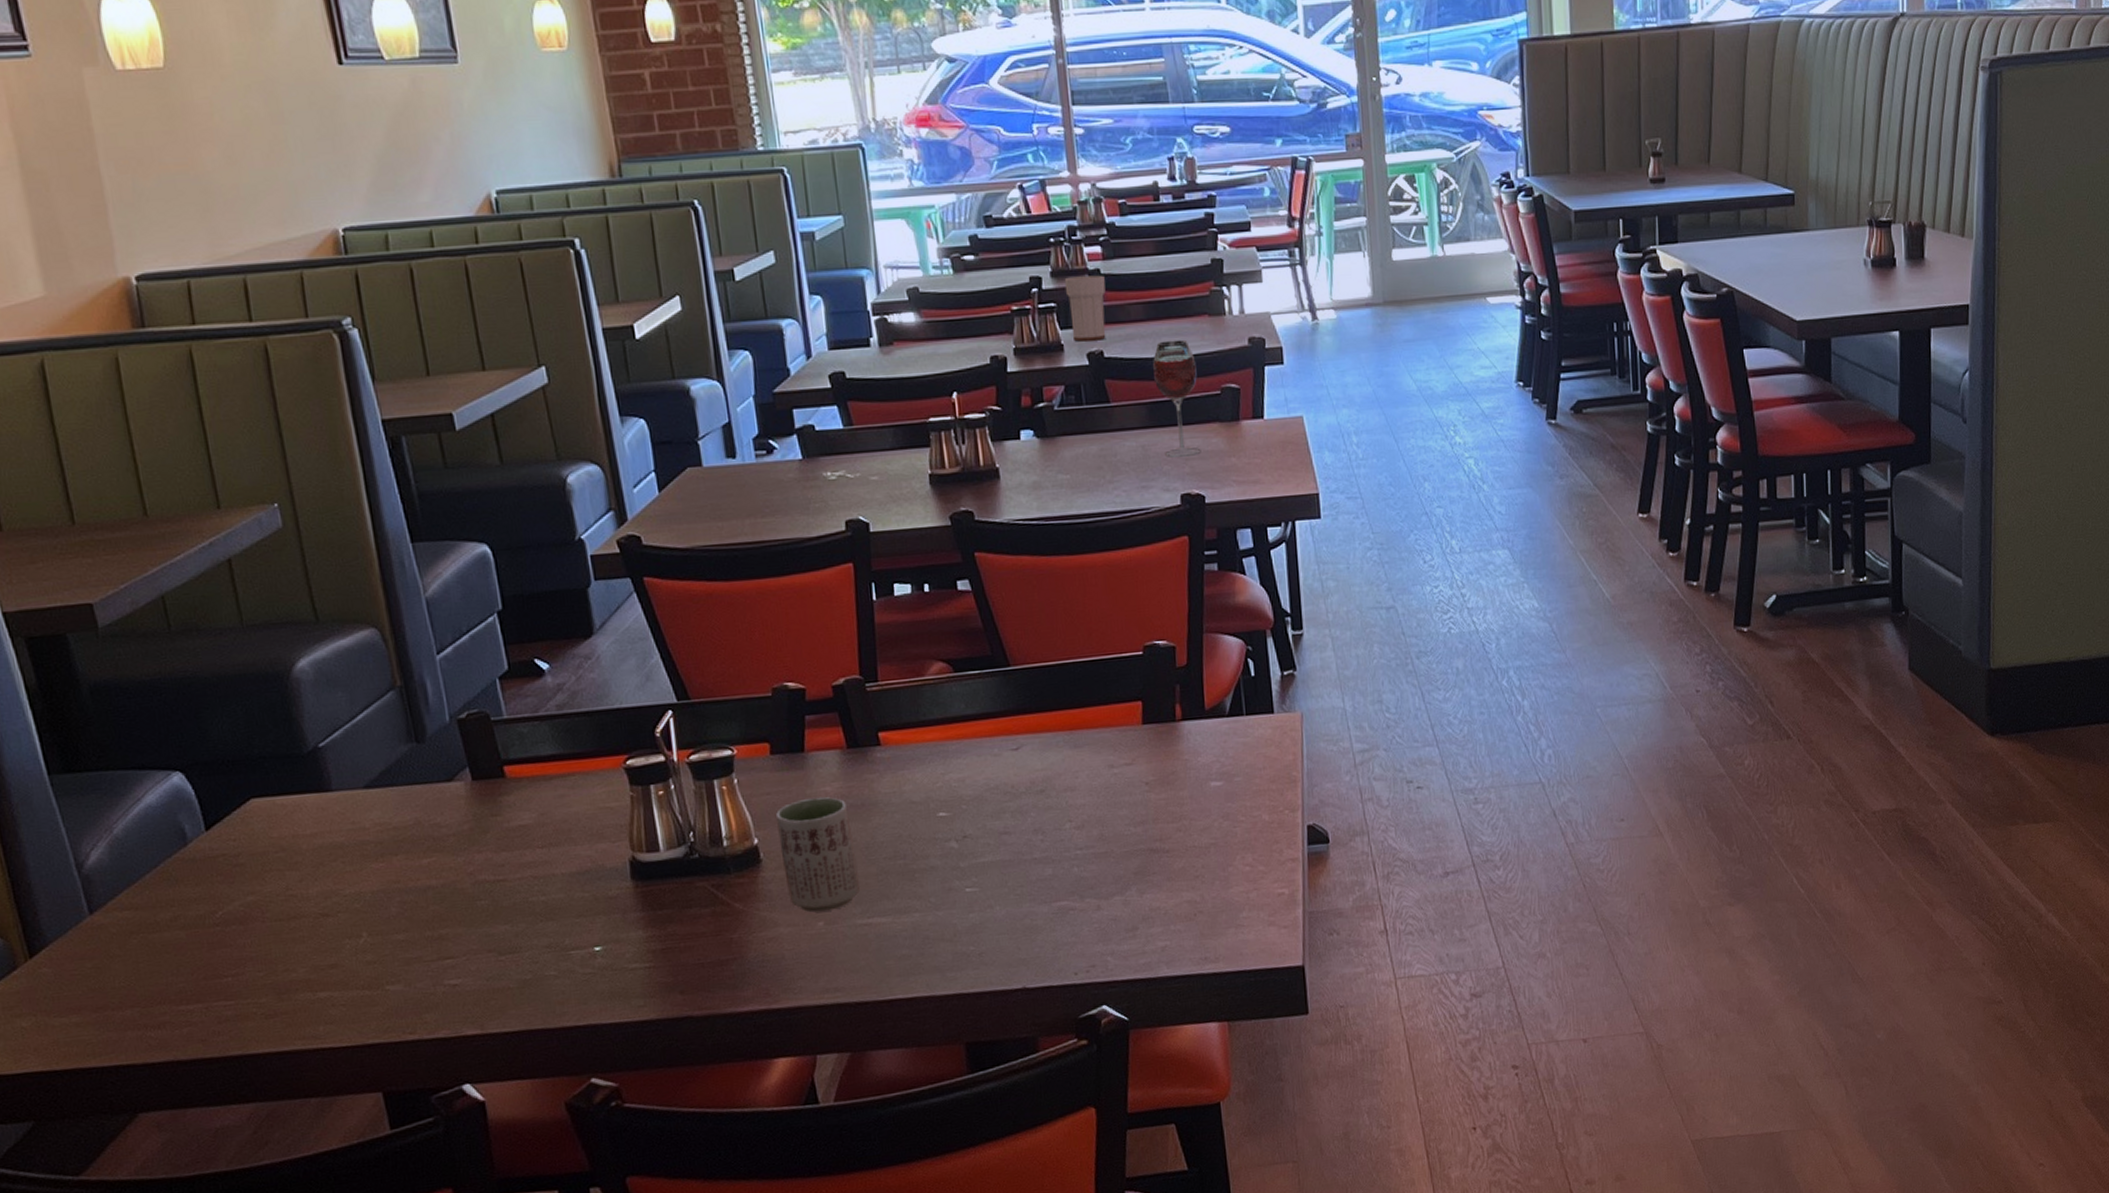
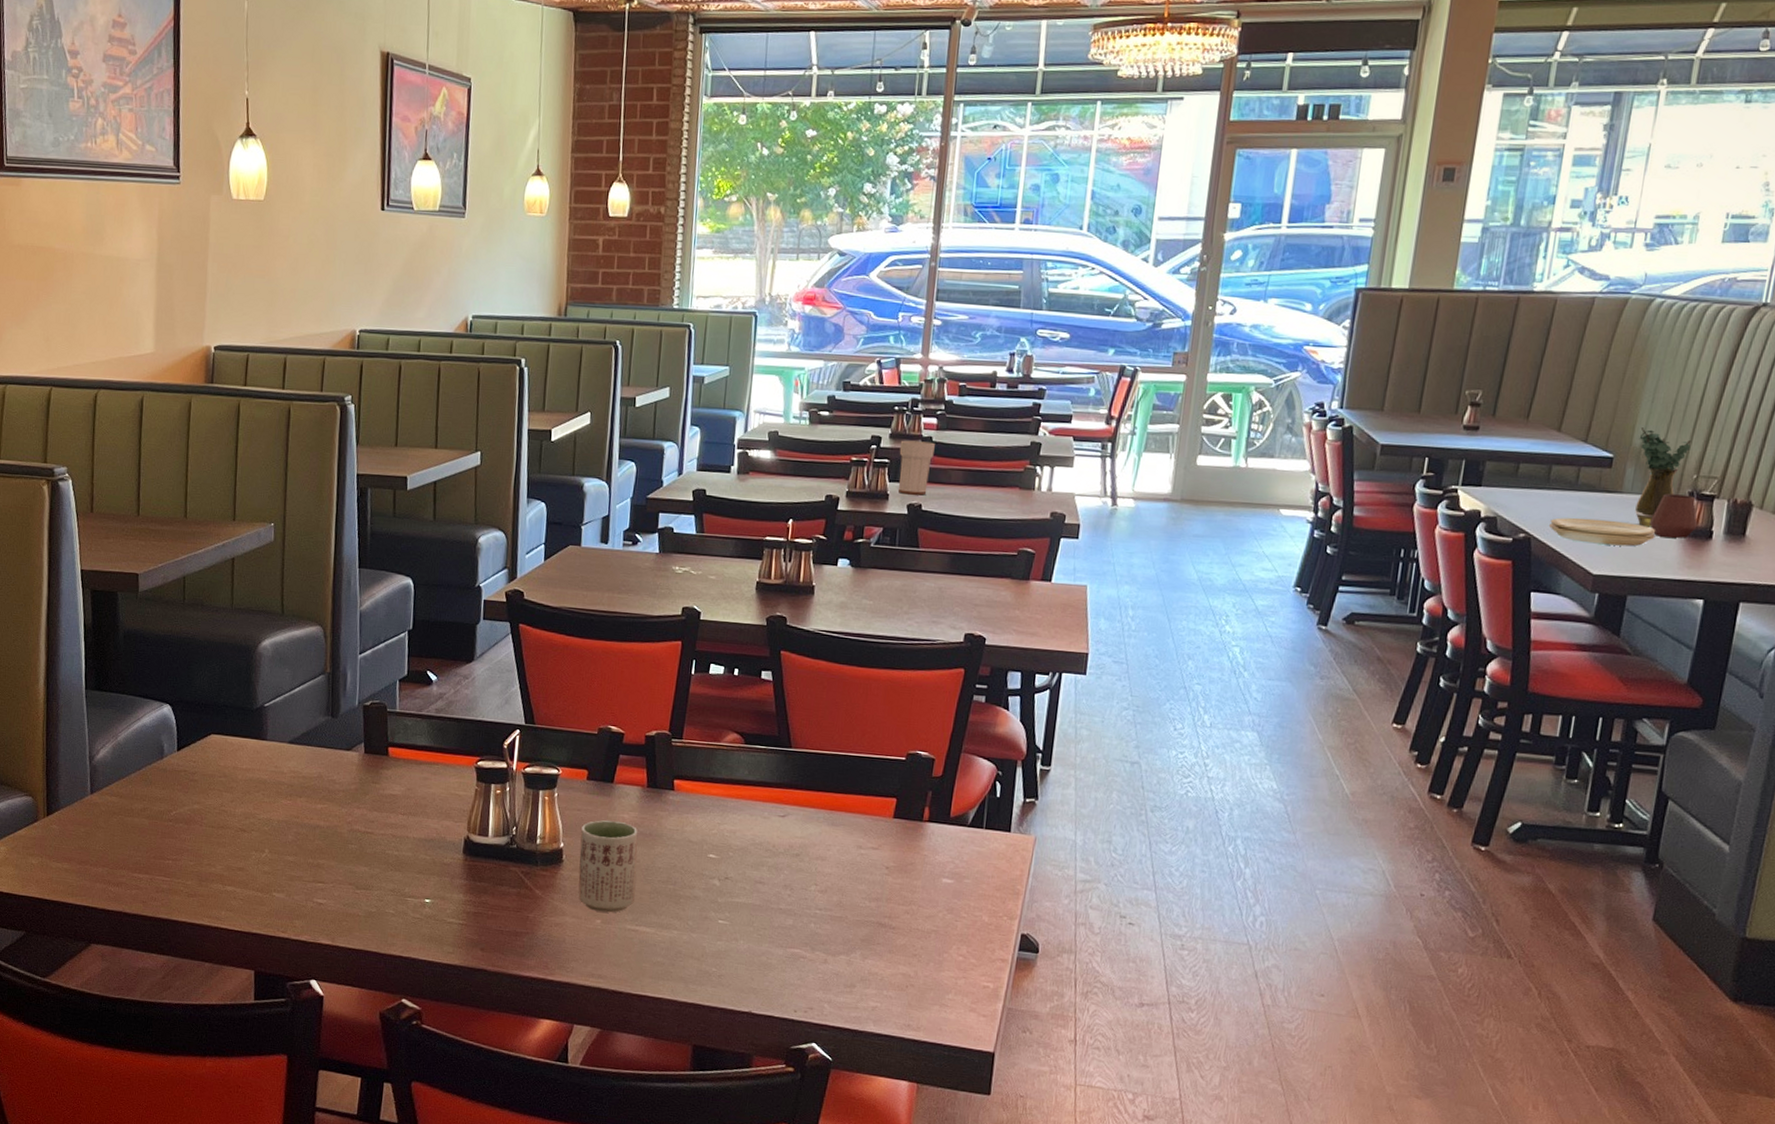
wineglass: present [1152,339,1201,459] -> none [958,504,1001,604]
plate: none [1747,260,1846,289] -> present [1548,517,1656,547]
vase: none [1813,158,1861,263] -> present [1635,427,1691,527]
cup: none [1837,224,1881,272] -> present [1649,494,1698,539]

